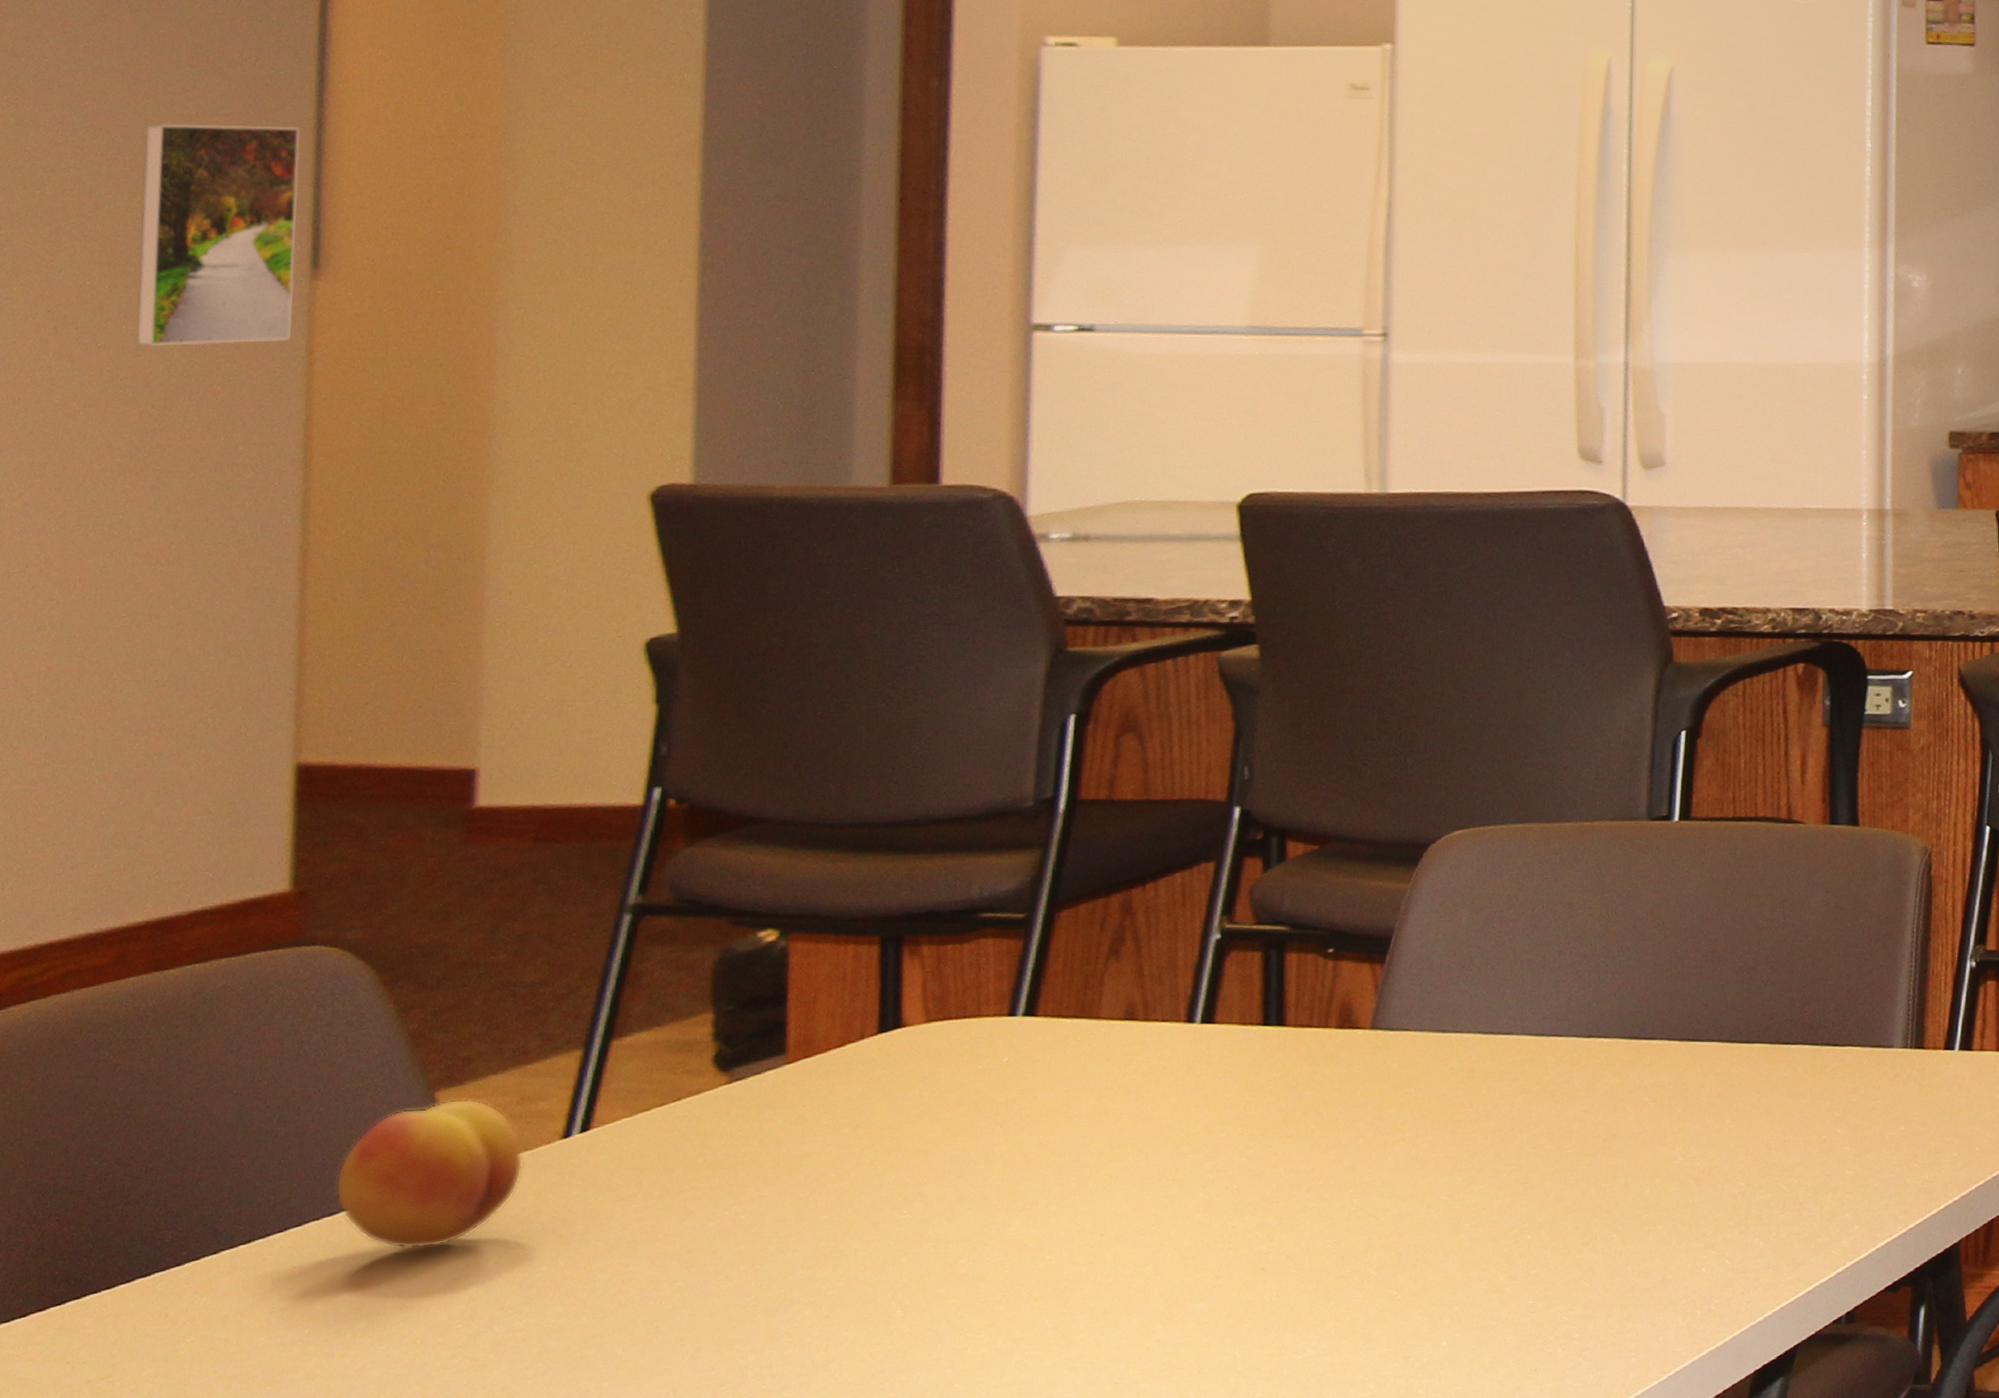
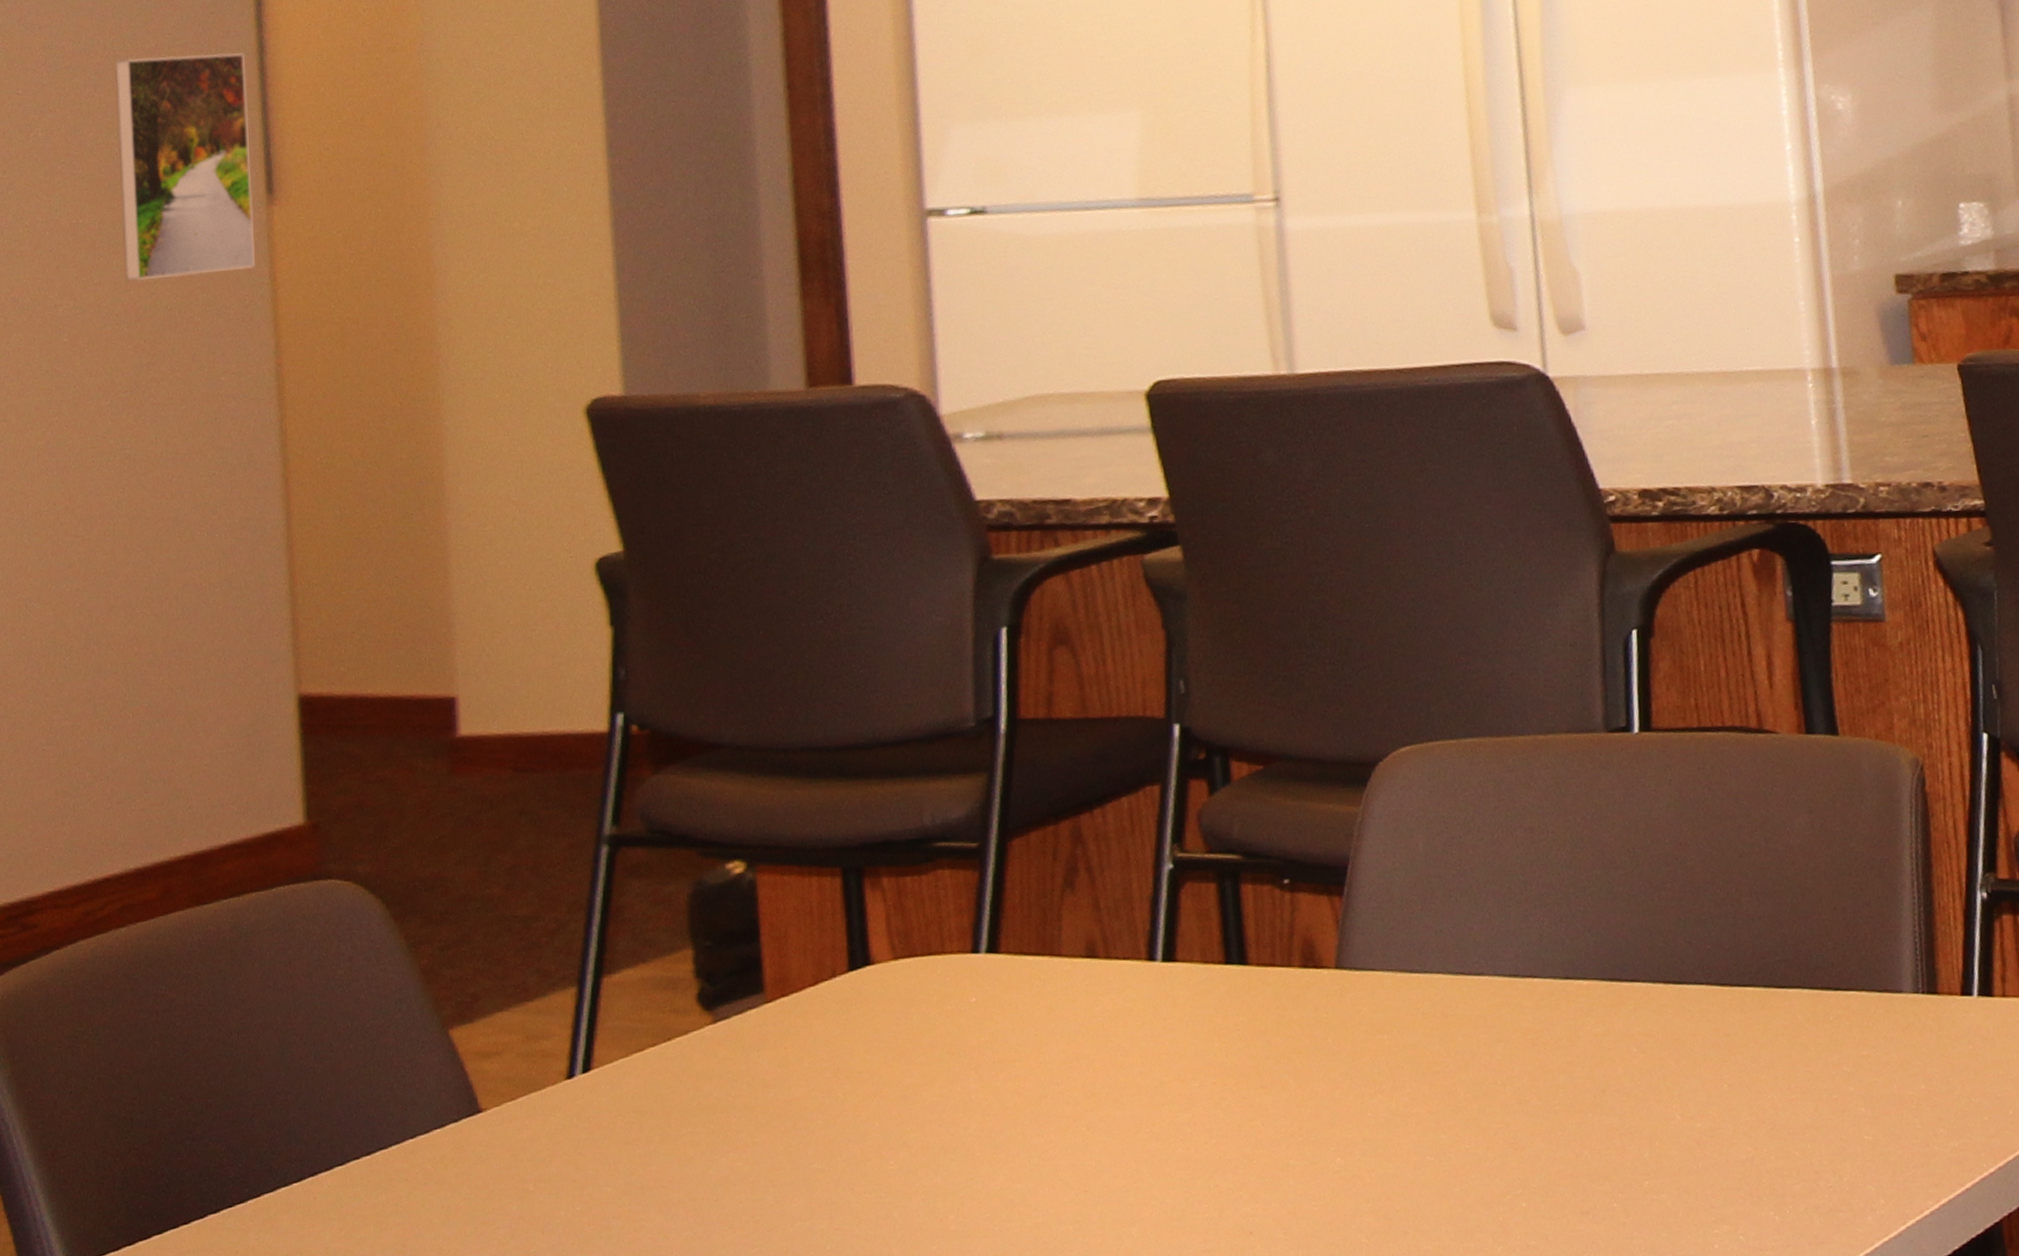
fruit: present [335,1098,524,1250] -> none [370,1036,534,1191]

